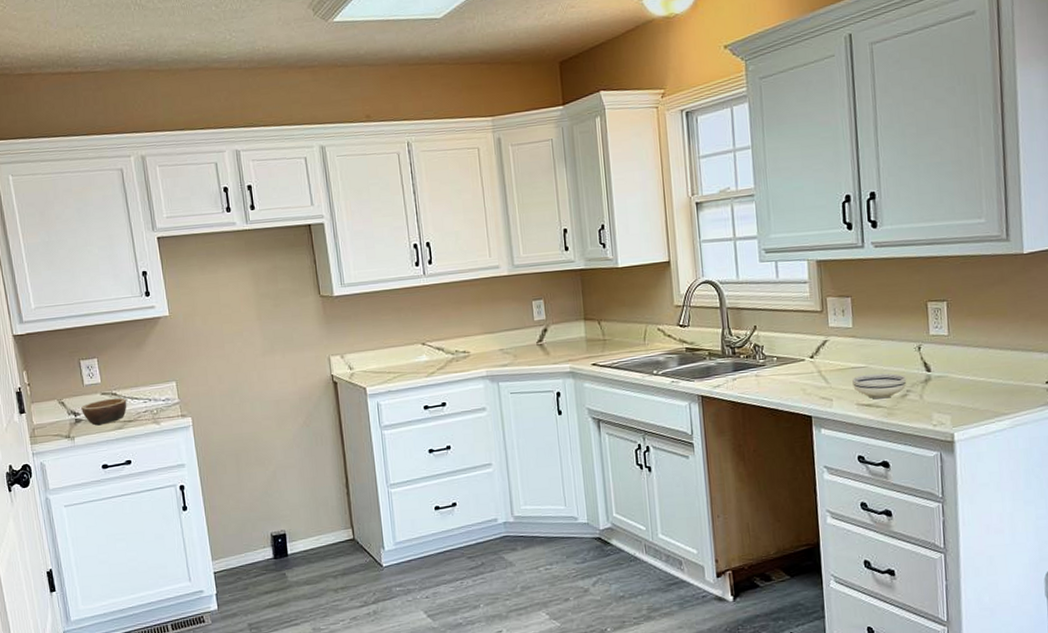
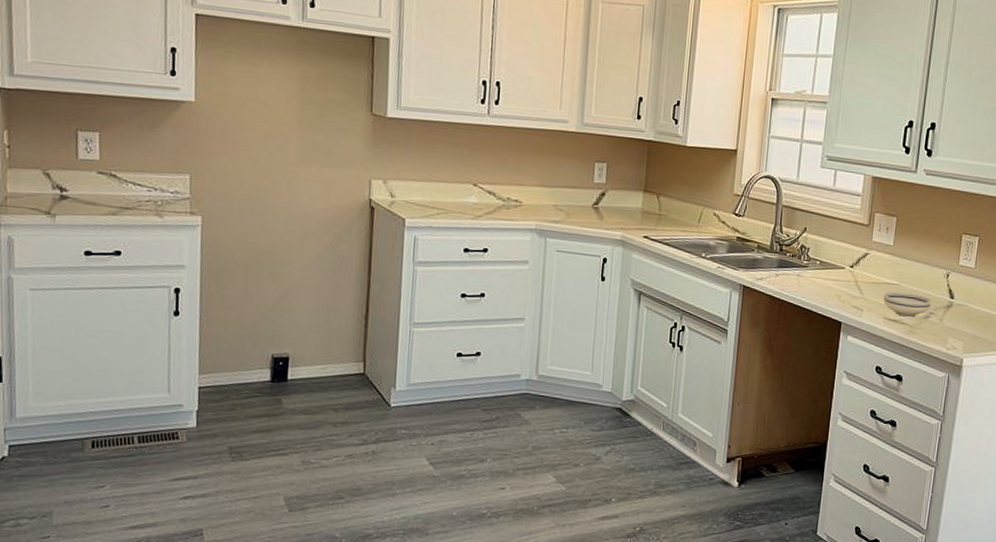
bowl: present [81,397,127,425] -> none [70,178,128,207]

